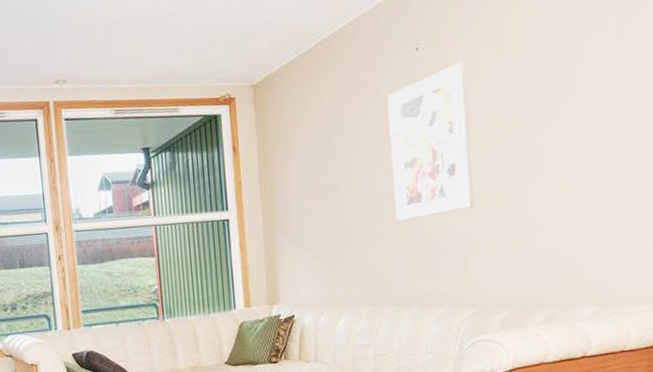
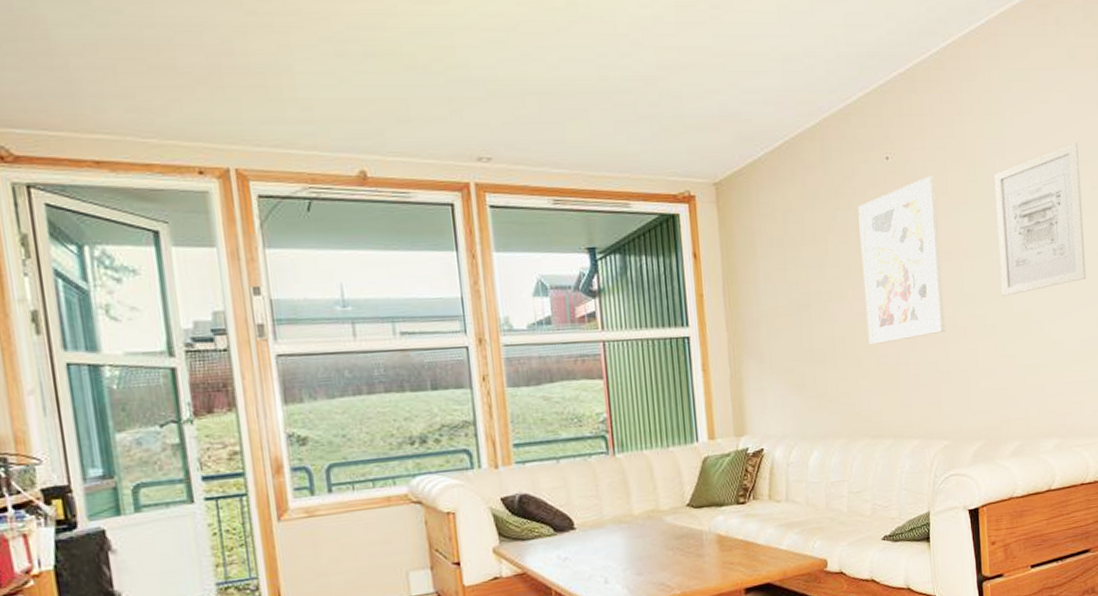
wall art: none [529,15,631,171] -> present [994,143,1087,296]

